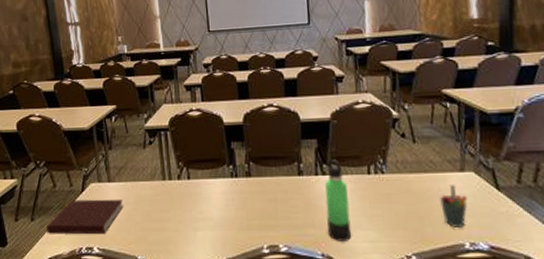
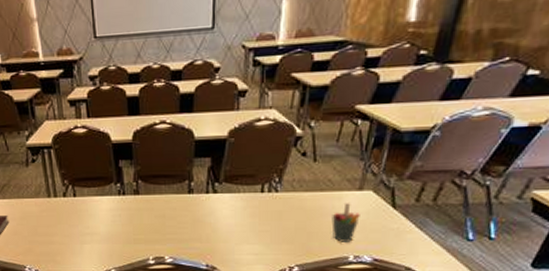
thermos bottle: present [325,159,352,241] -> none [214,178,239,254]

